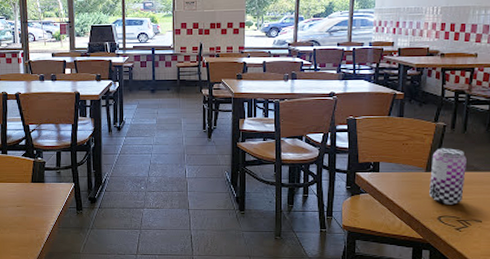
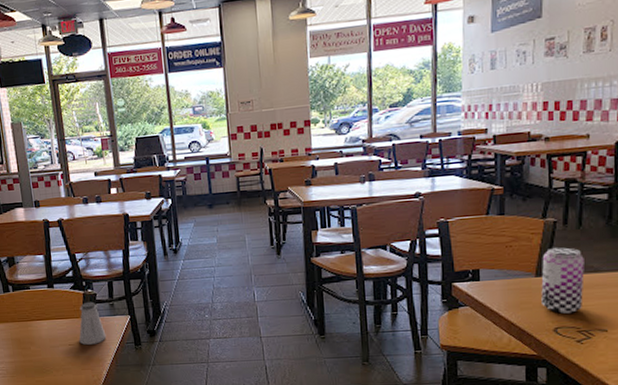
saltshaker: none [26,168,52,207] -> present [79,301,107,345]

